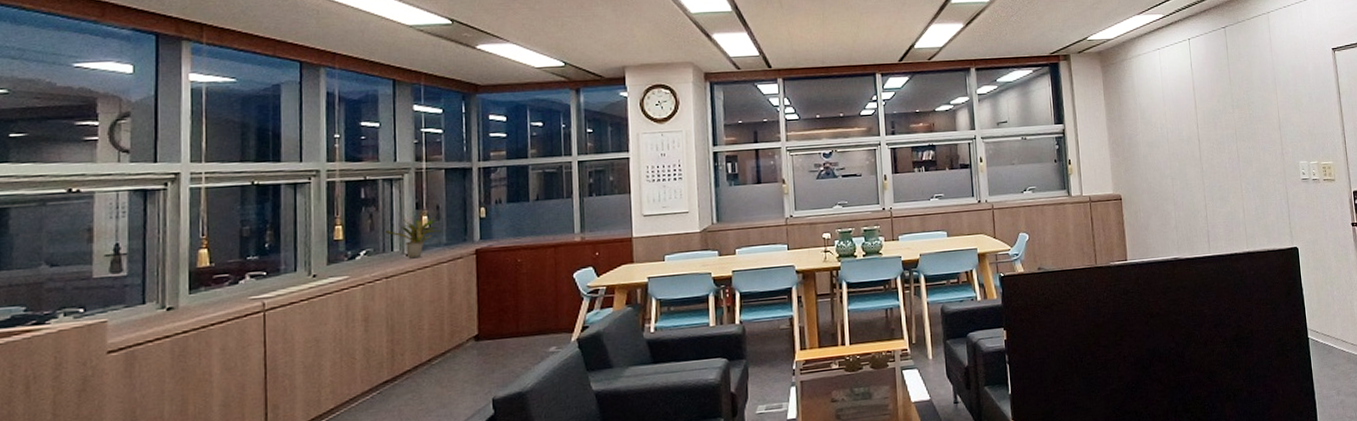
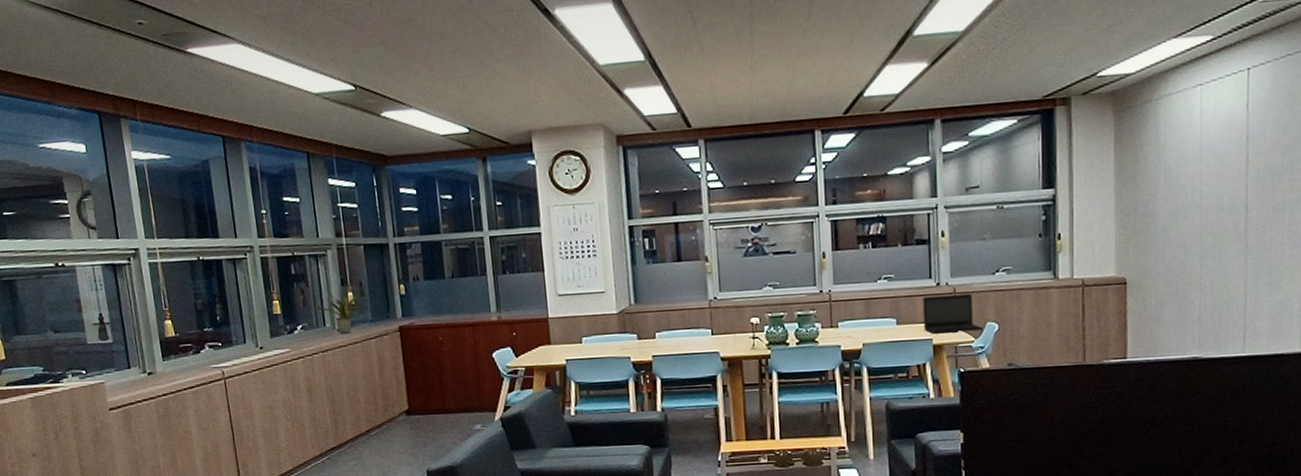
laptop: none [967,209,1017,244] -> present [922,293,984,334]

